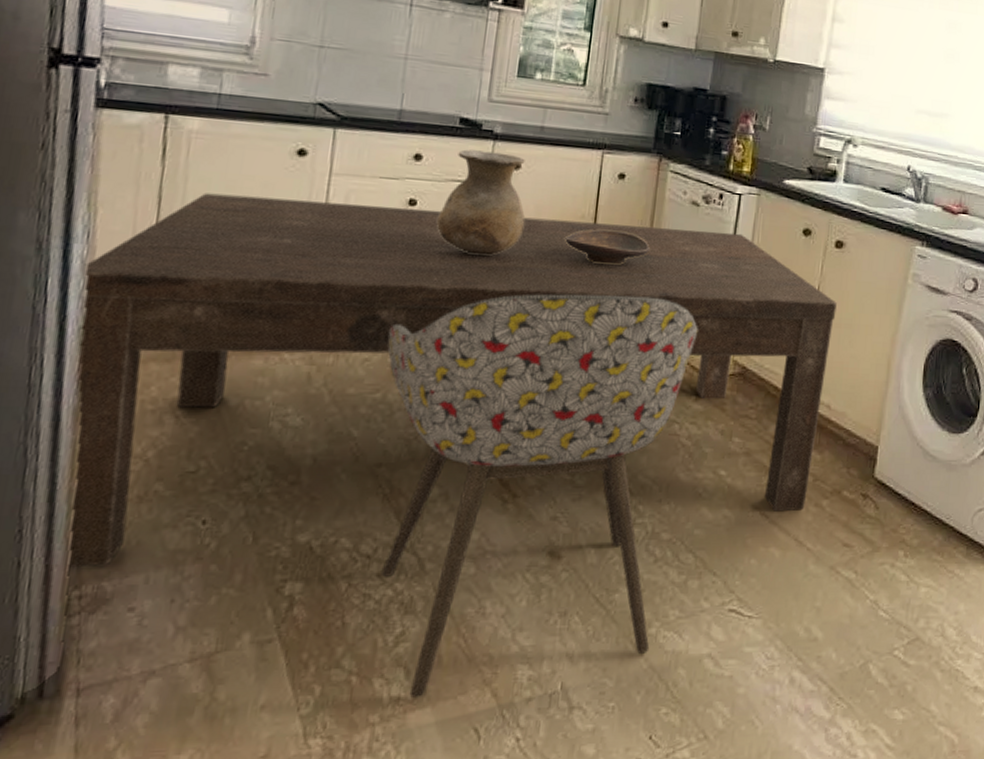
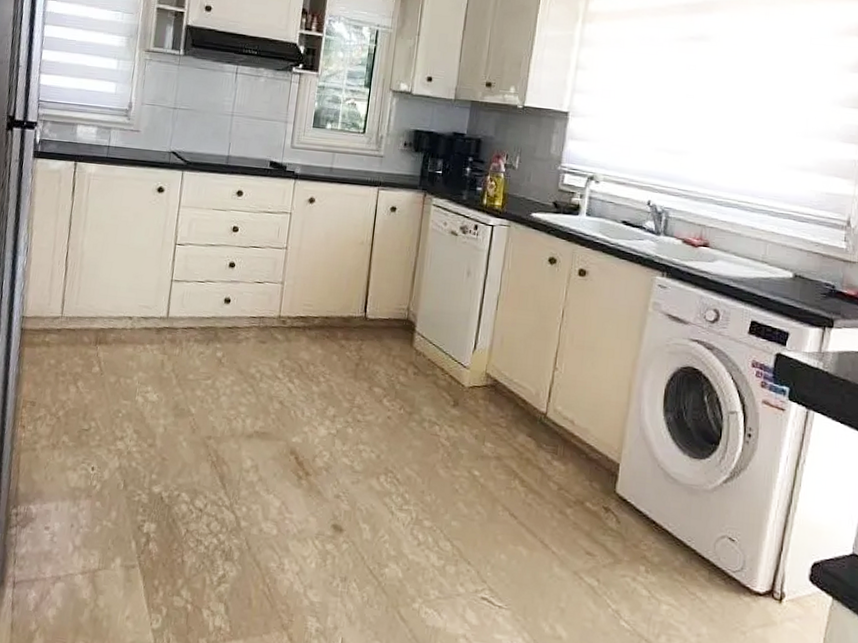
dining table: present [67,193,837,568] -> none [10,220,580,515]
chair: present [380,294,698,699] -> none [209,307,456,632]
vase: present [437,149,525,255] -> none [252,187,318,273]
decorative bowl: present [565,229,650,265] -> none [348,254,416,284]

